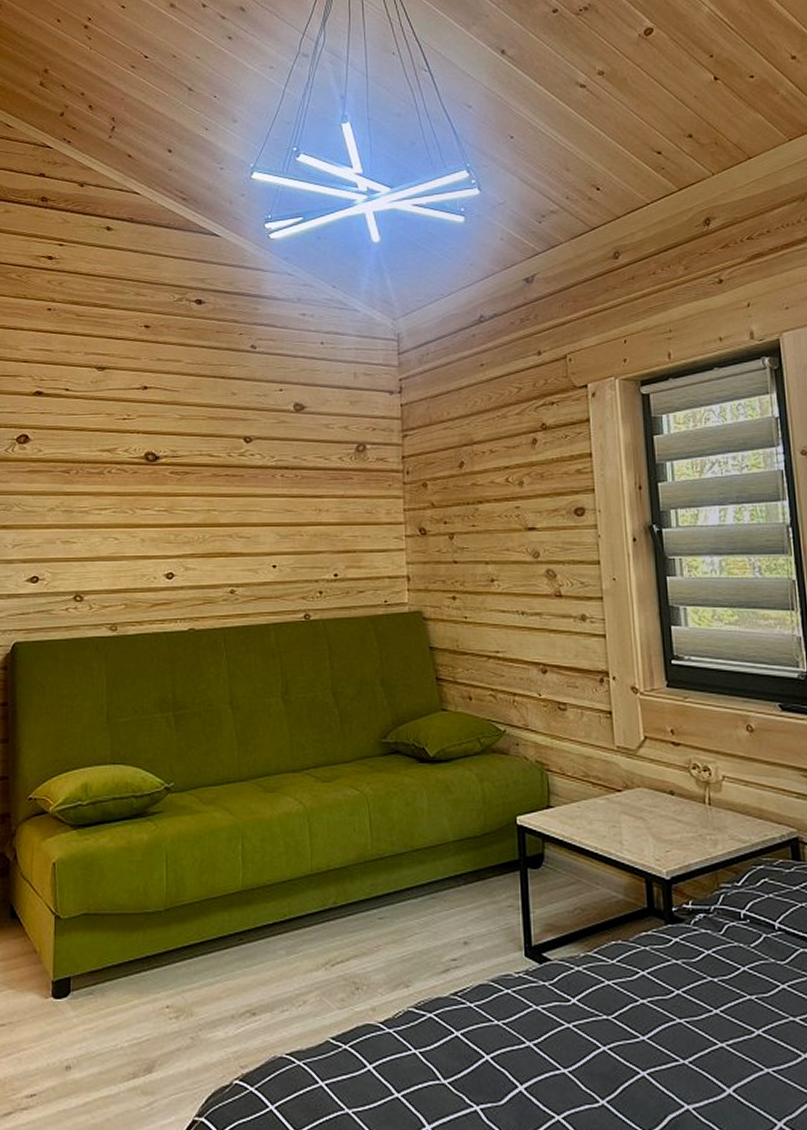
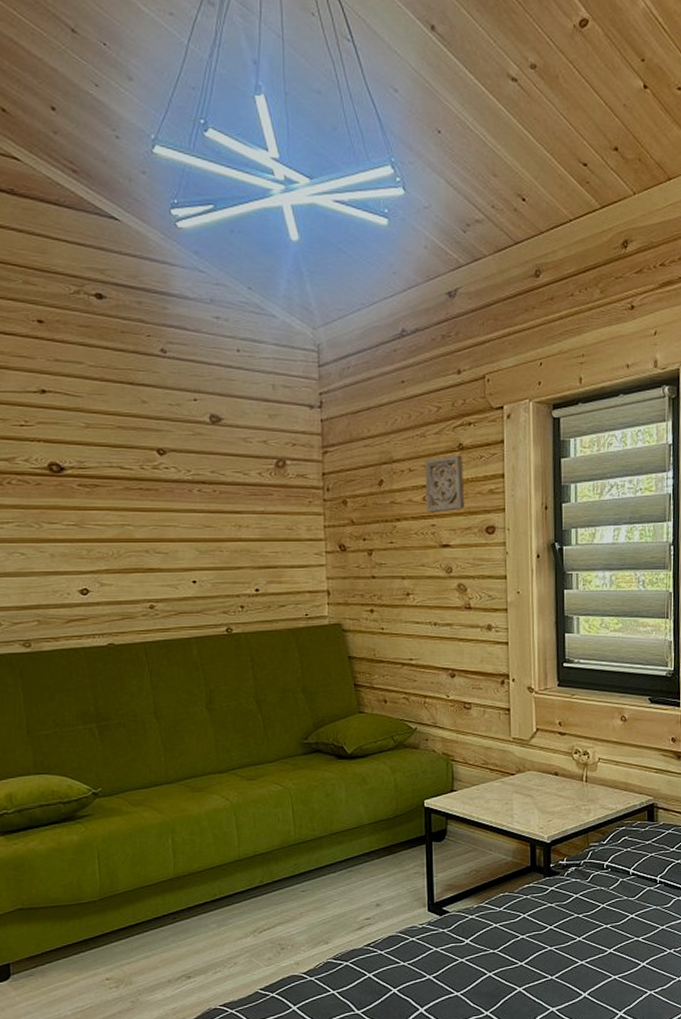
wall ornament: none [506,435,551,494] -> present [425,455,465,513]

